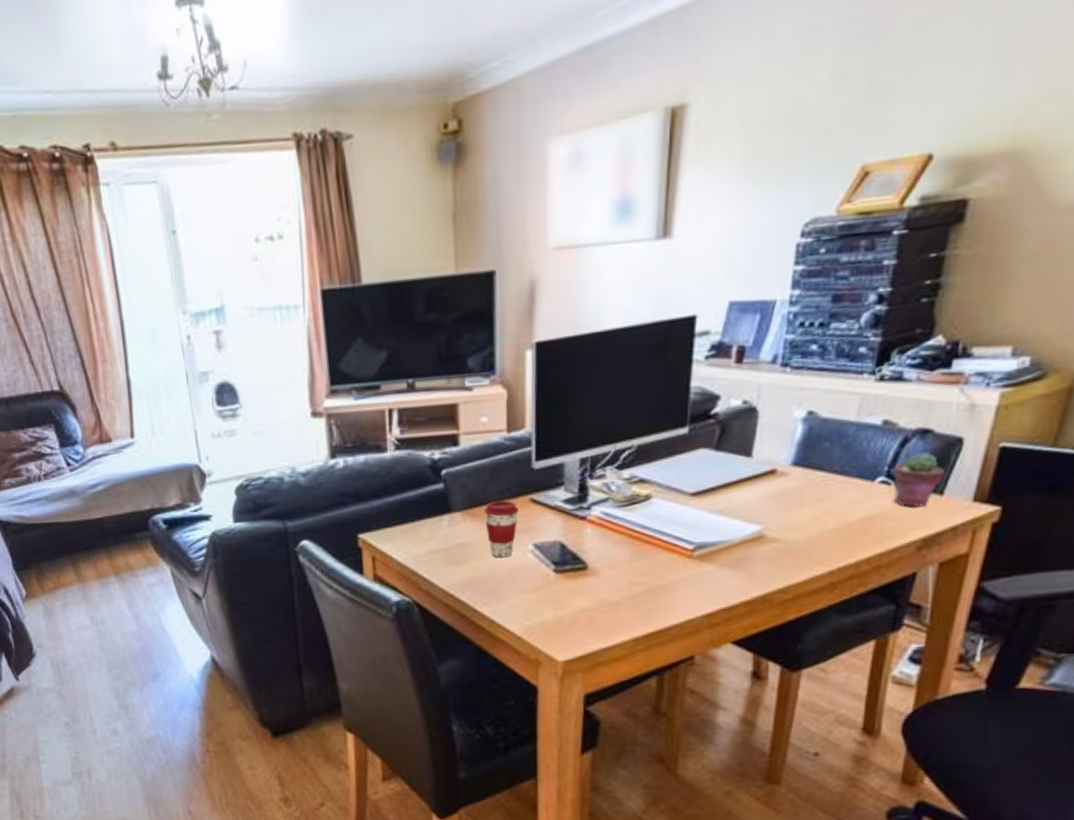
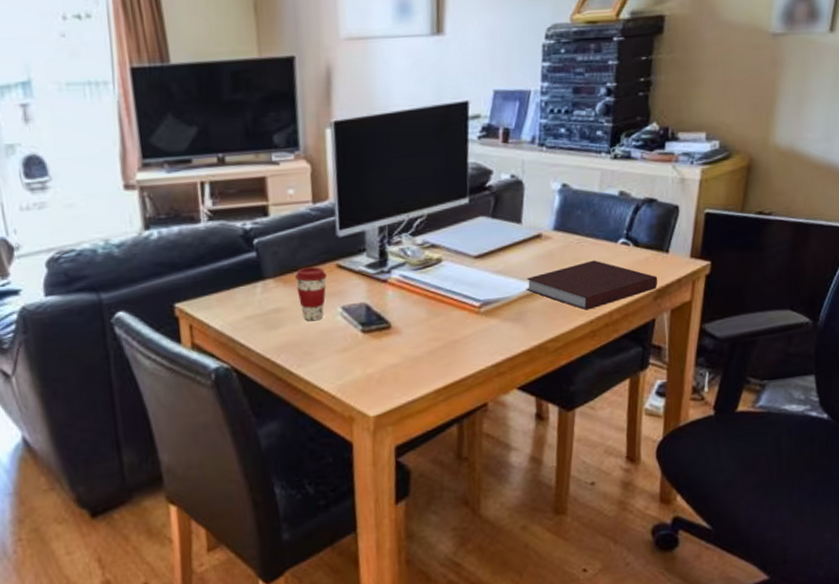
notebook: none [751,501,925,559] -> present [526,260,658,311]
potted succulent: present [892,452,945,507] -> none [630,218,668,264]

